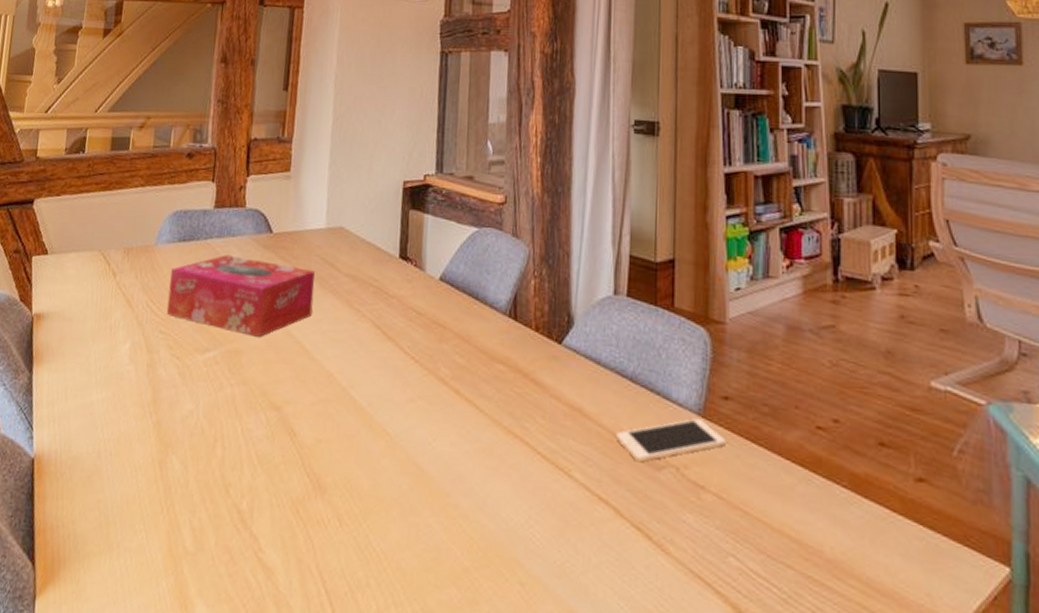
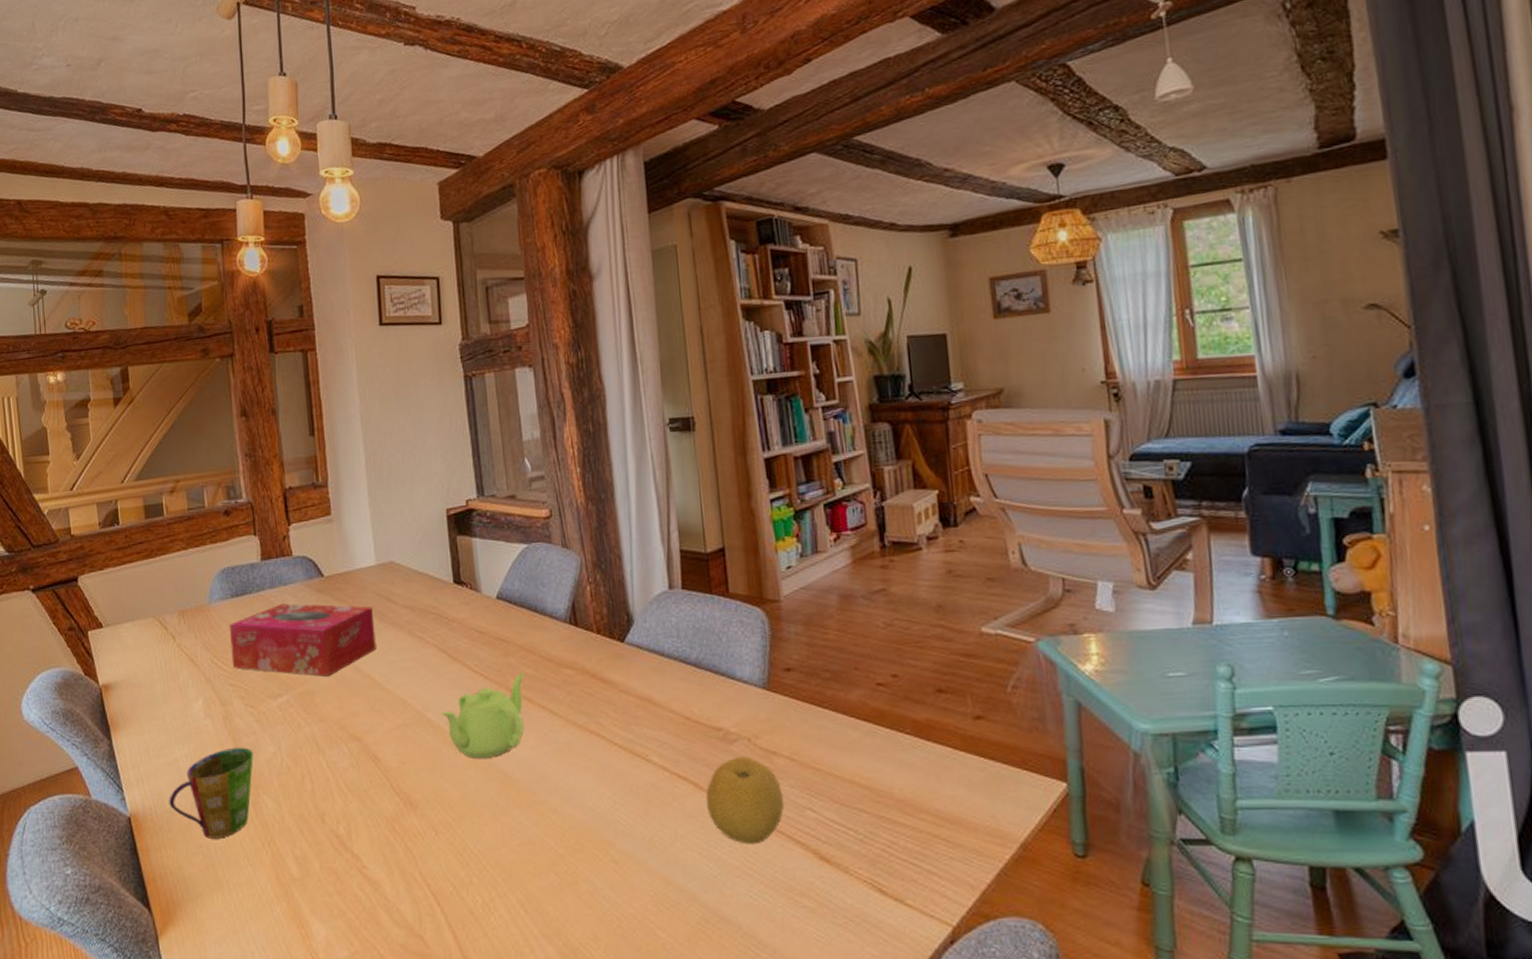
cup: none [76,399,170,496] -> present [169,747,253,839]
teapot: none [366,361,457,449] -> present [441,672,525,758]
cell phone: present [615,418,726,463] -> none [686,691,792,739]
fruit: none [624,485,707,588] -> present [705,756,785,845]

